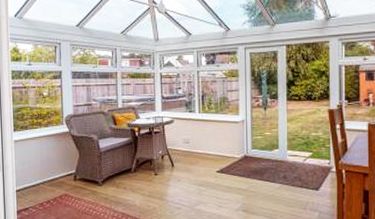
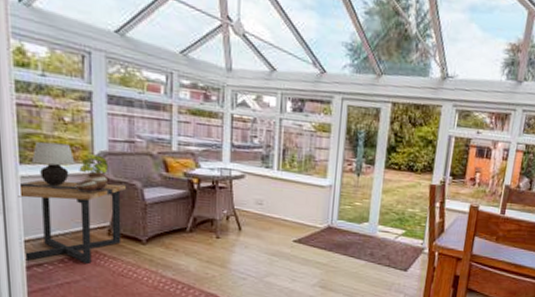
side table: none [12,139,87,206] -> present [18,179,127,265]
table lamp: none [21,112,51,145] -> present [31,141,76,186]
potted plant: none [50,118,74,148] -> present [75,154,109,193]

